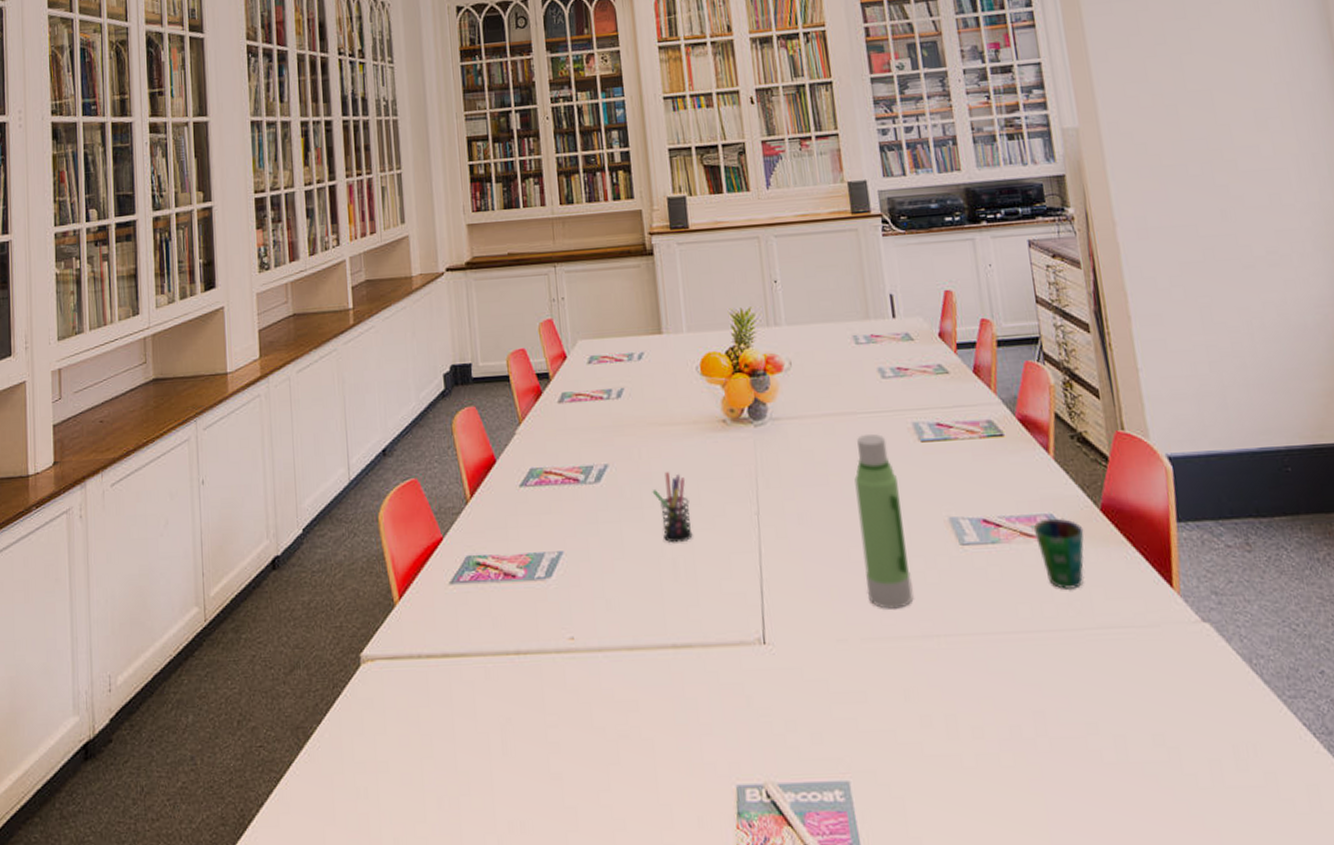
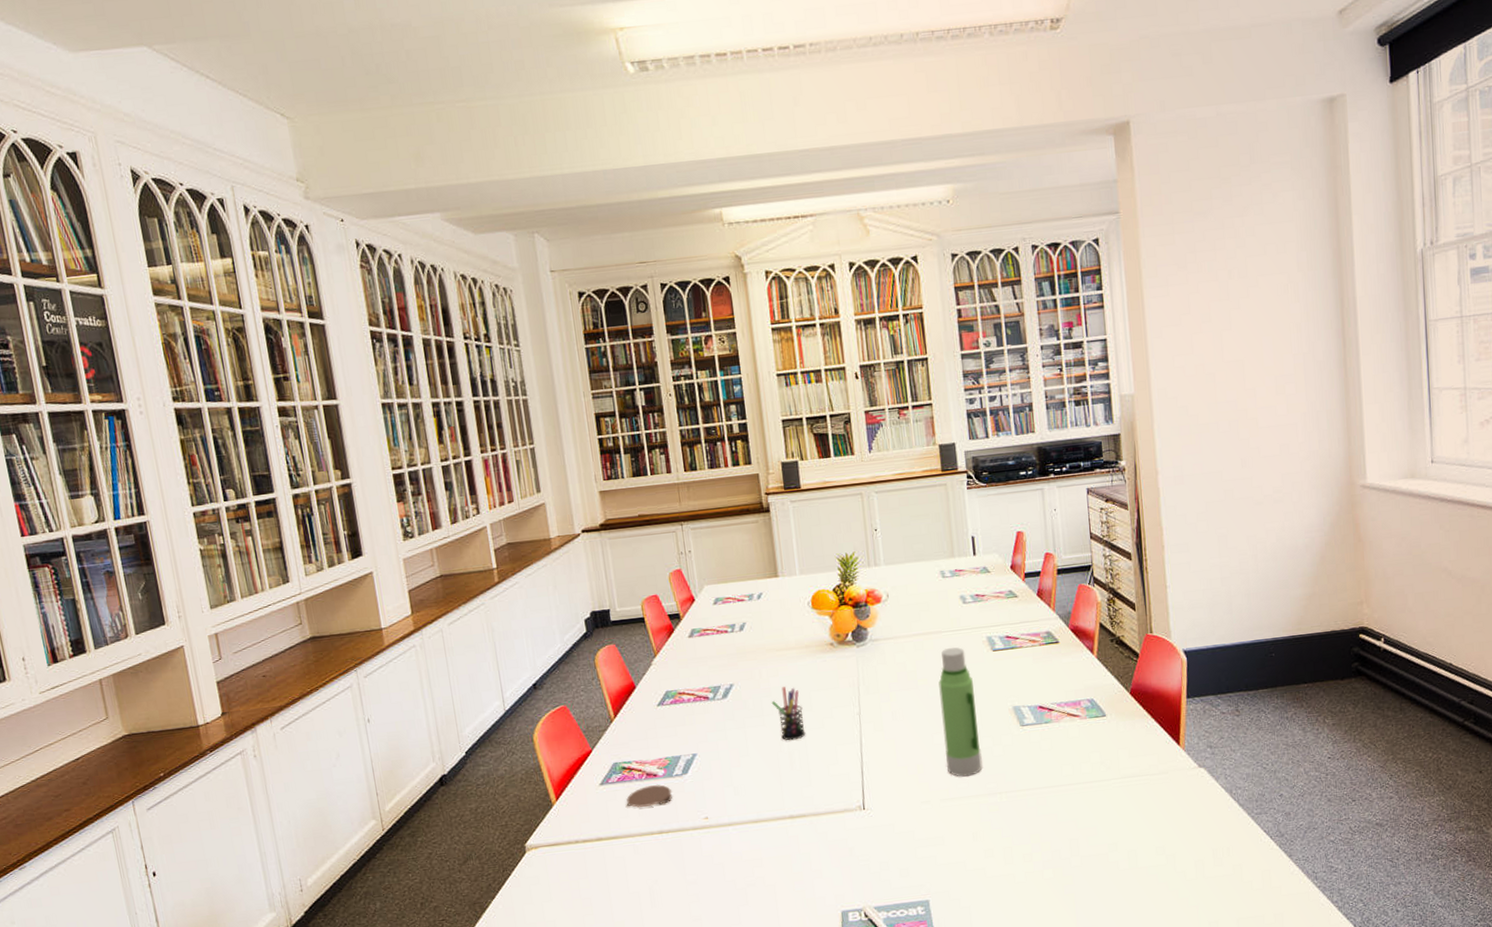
coaster: none [479,588,533,617] -> present [627,784,672,808]
cup: present [1033,517,1085,589] -> none [1077,701,1116,753]

